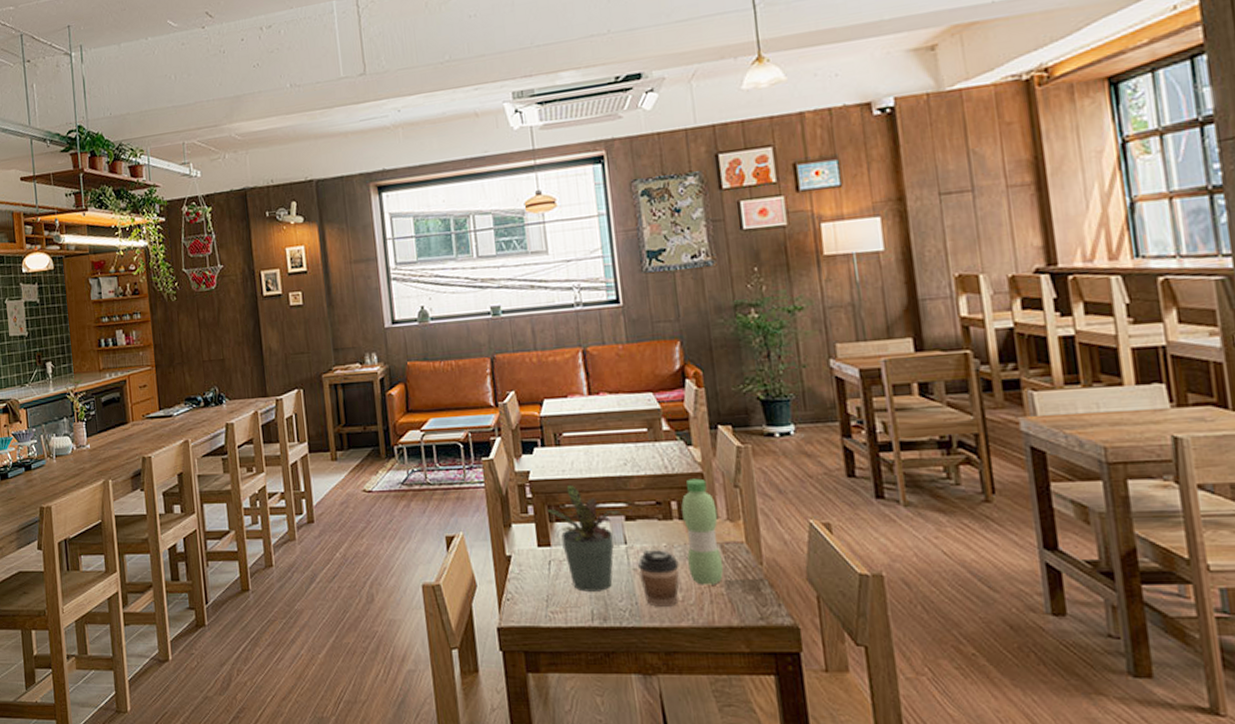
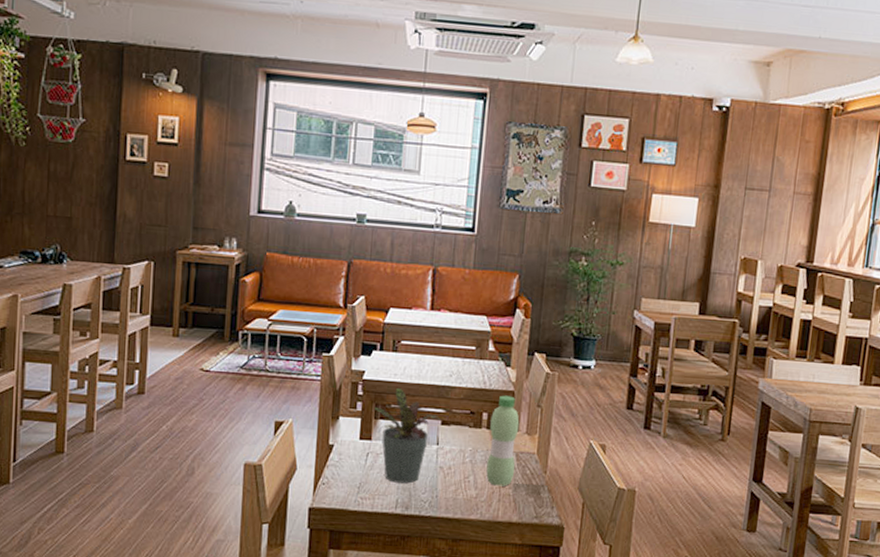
coffee cup: present [637,549,679,607] -> none [443,451,479,502]

